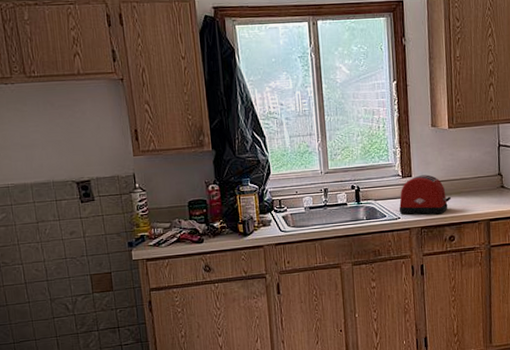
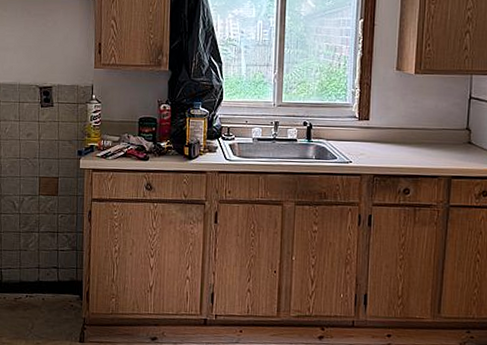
toaster: present [399,174,452,215] -> none [351,119,411,164]

